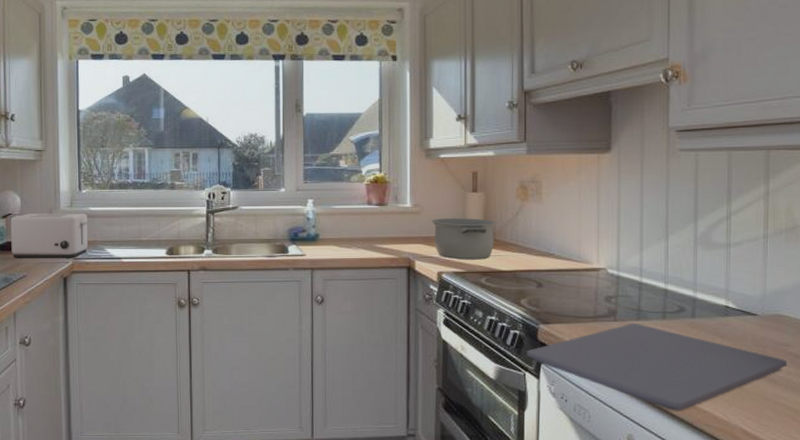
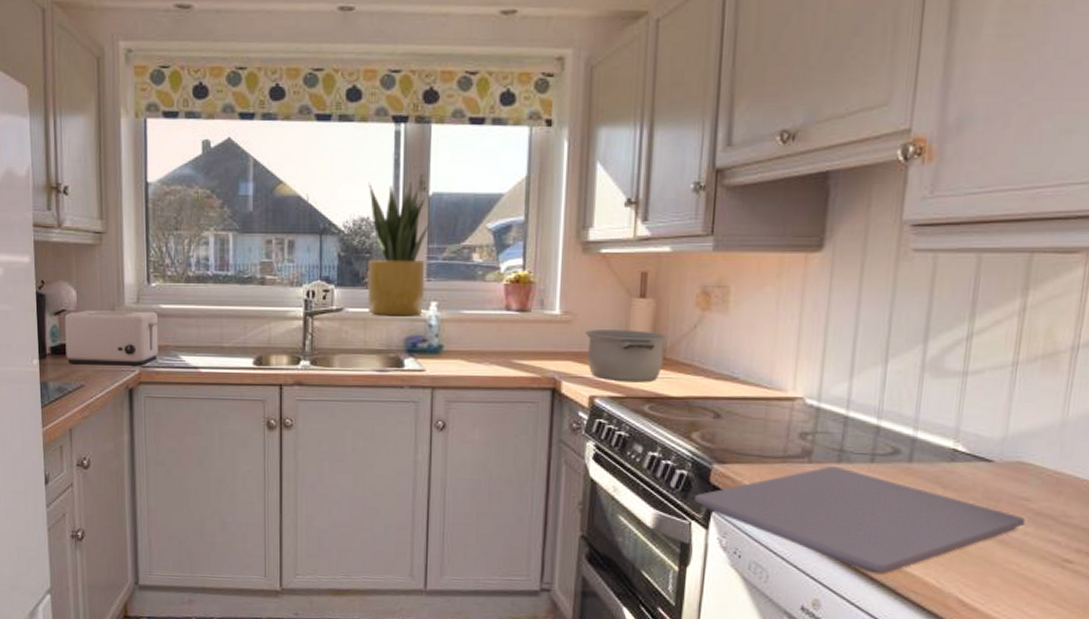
planter: none [256,106,308,212] -> present [367,182,434,316]

